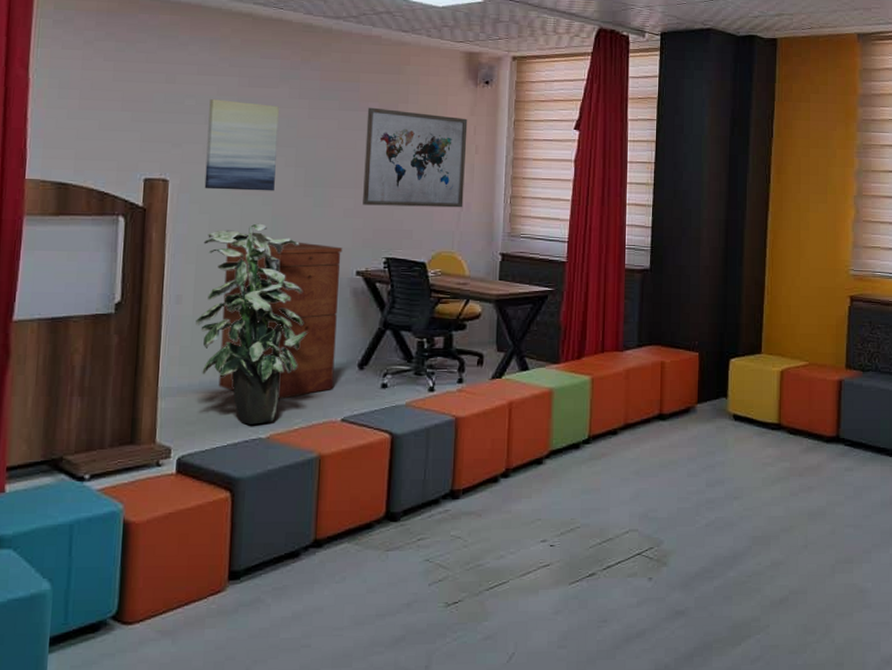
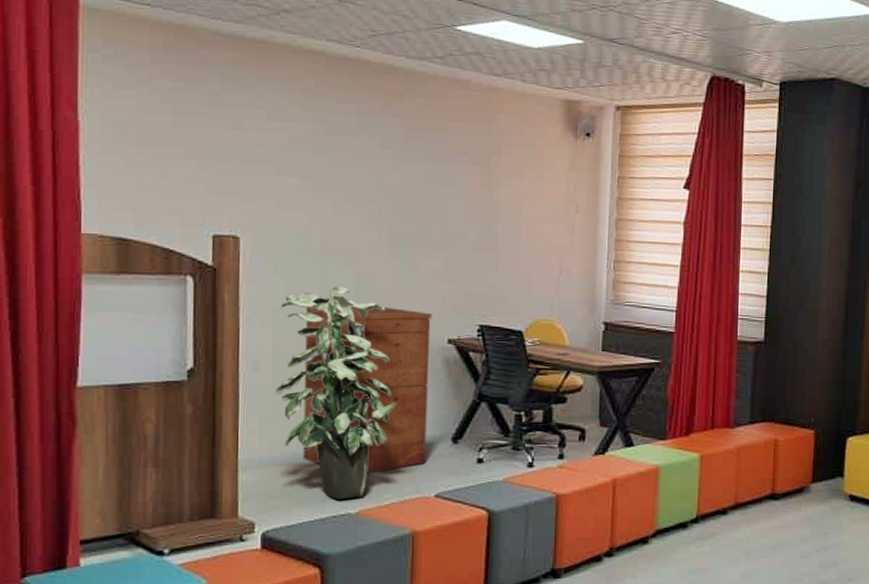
wall art: present [204,99,279,191] -> none [279,148,359,251]
wall art: present [363,107,468,208] -> none [453,160,567,273]

